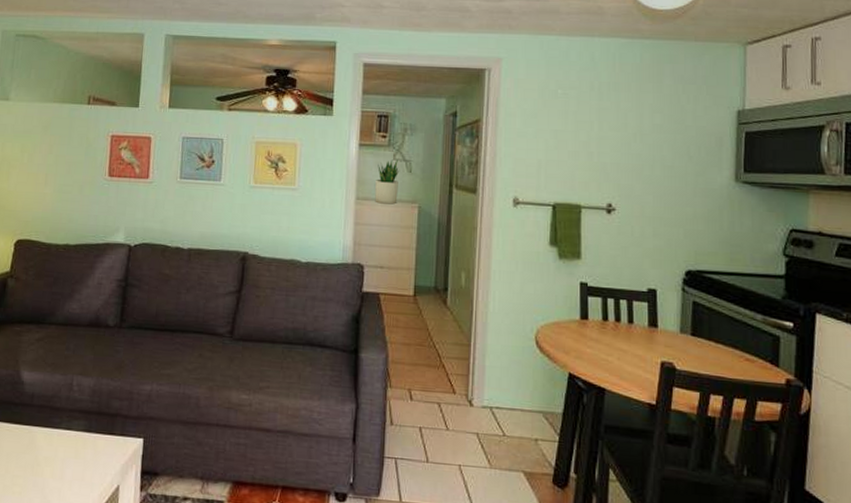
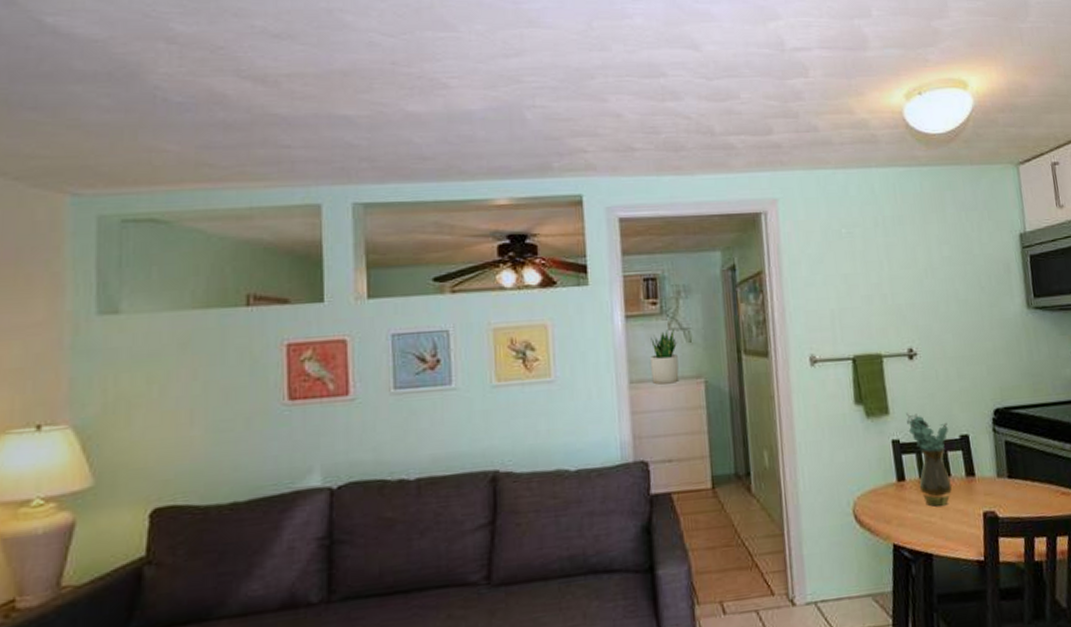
vase: none [597,260,636,348] -> present [906,413,952,507]

